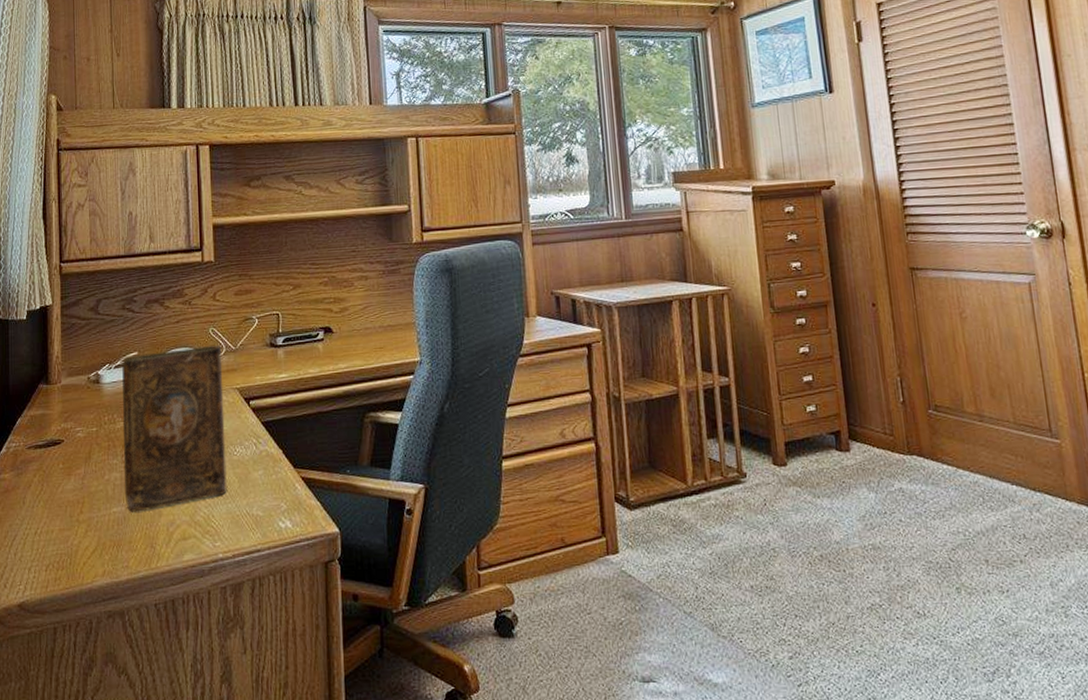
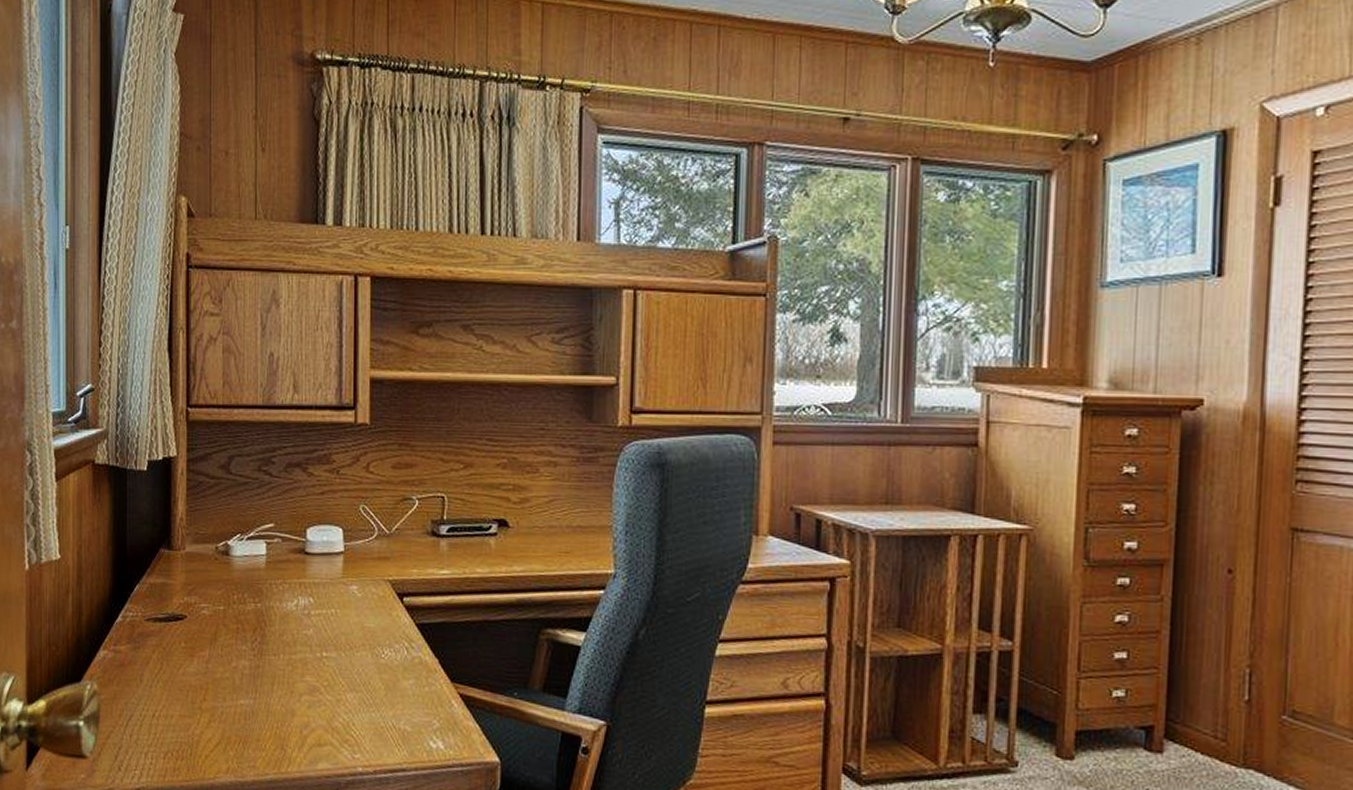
book: present [122,345,227,512] -> none [254,526,373,709]

